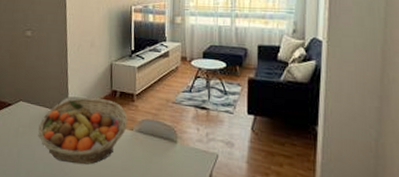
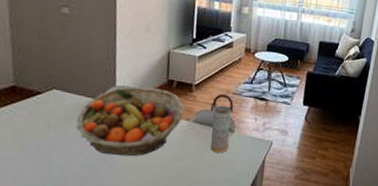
vase: none [152,103,175,165] -> present [210,93,234,154]

